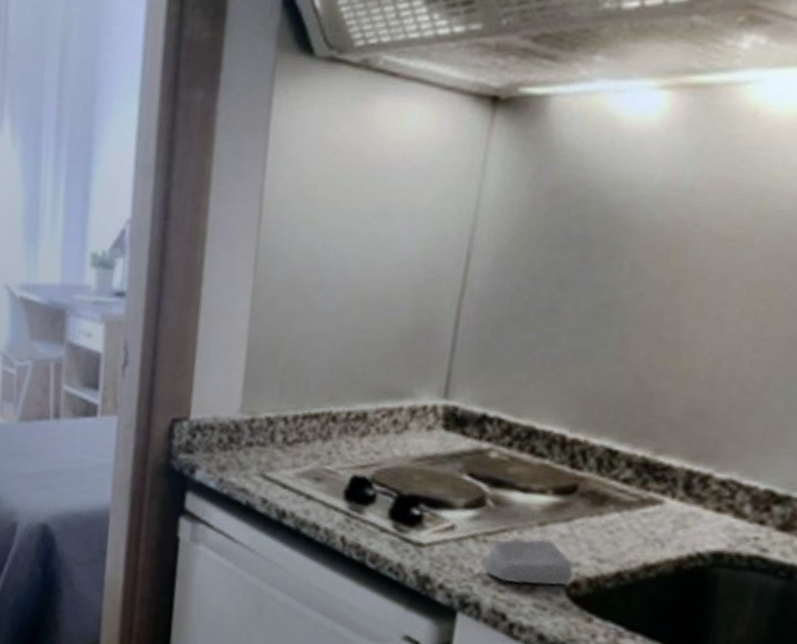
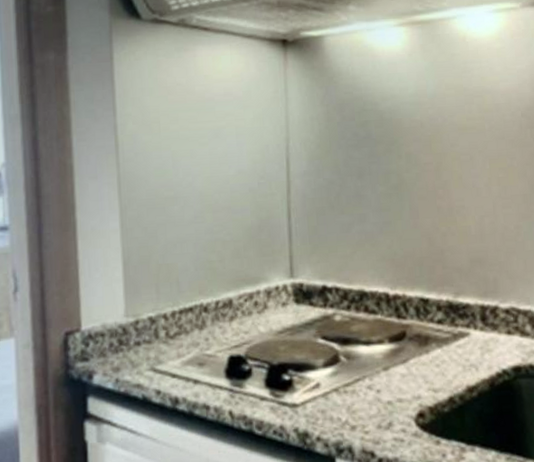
soap bar: present [483,539,574,586] -> none [348,381,418,424]

